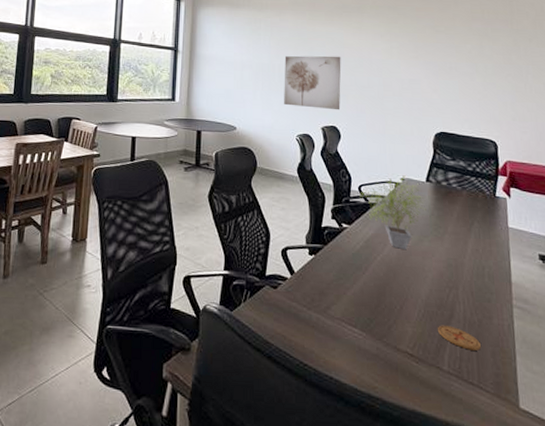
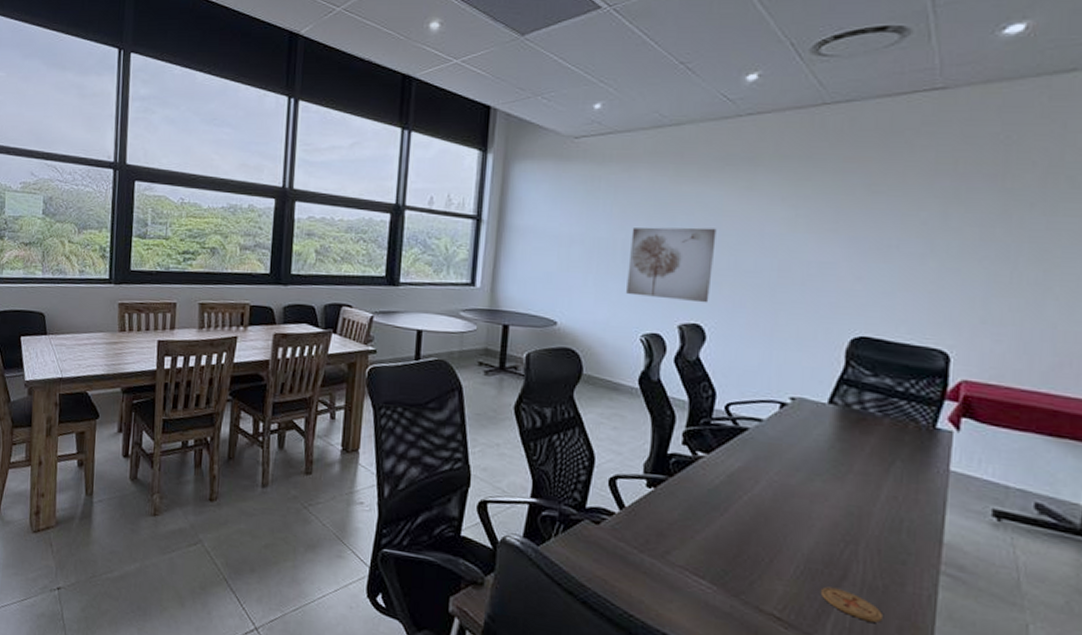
potted plant: present [359,175,426,249] -> none [726,393,824,489]

